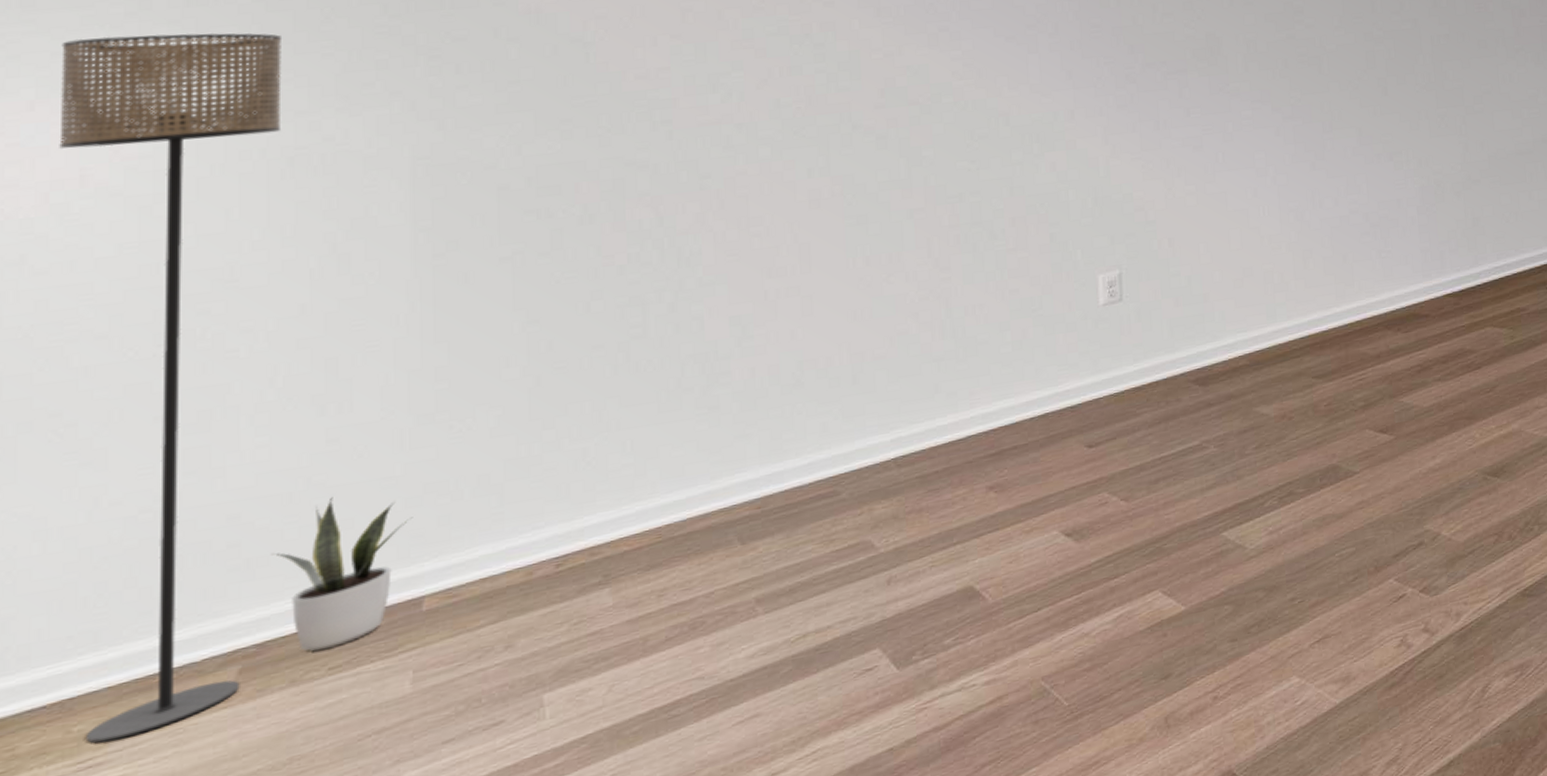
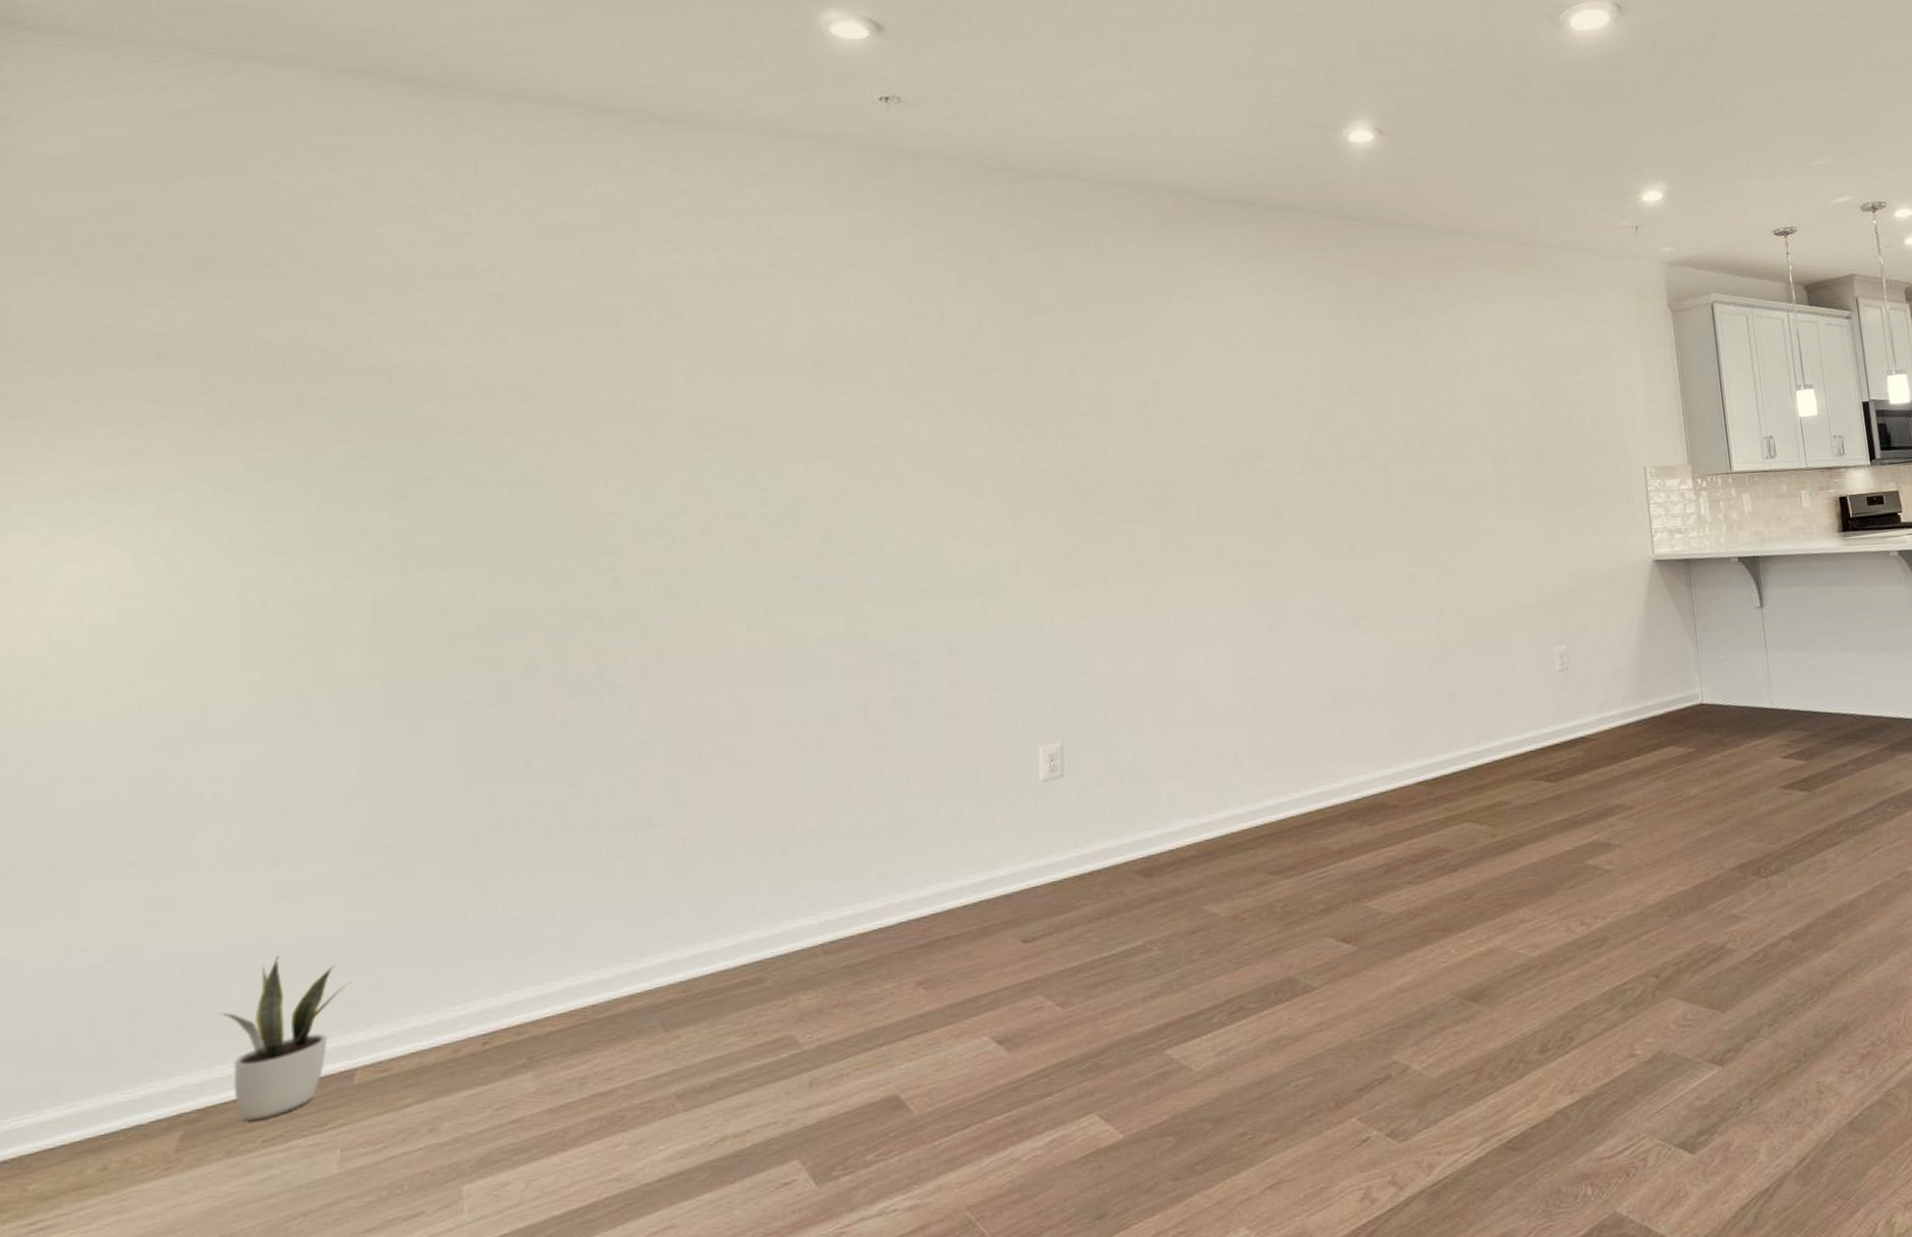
floor lamp: present [59,33,282,744] -> none [39,472,264,1205]

